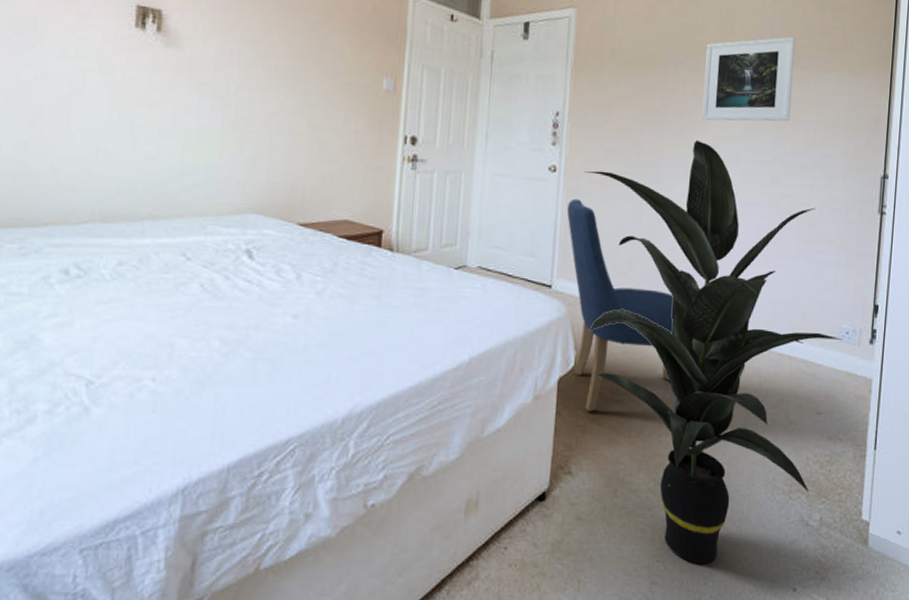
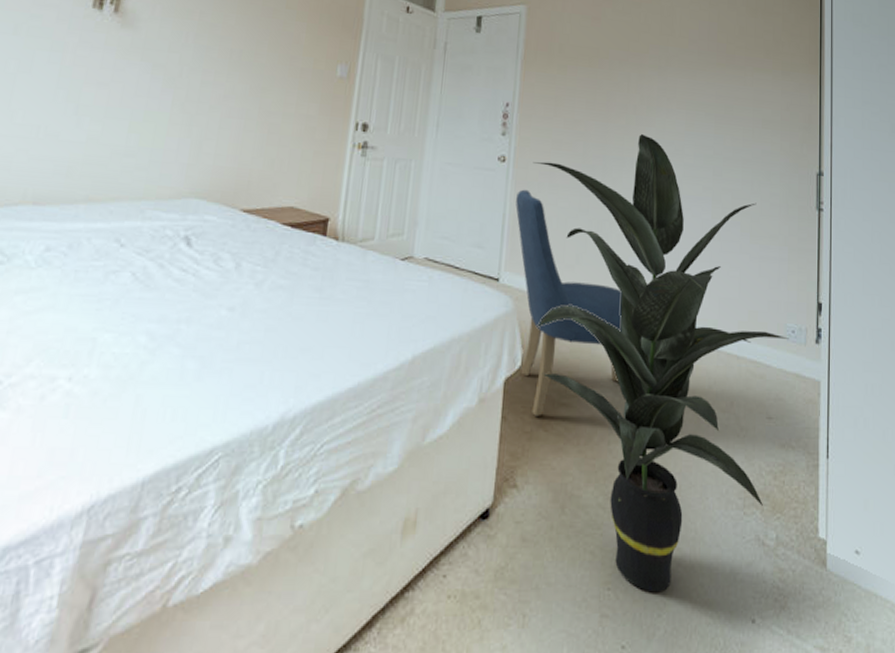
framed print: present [702,37,796,122] -> none [646,38,731,118]

